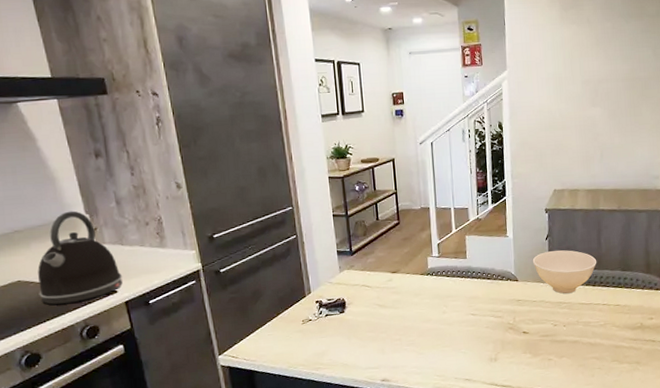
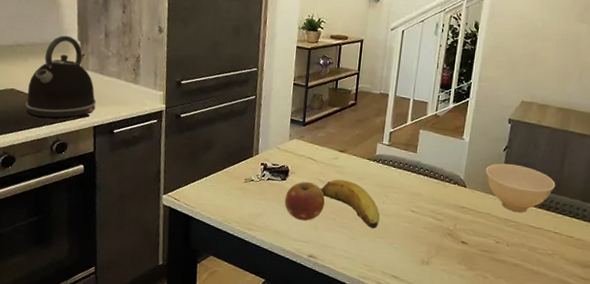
fruit: none [346,308,388,348] -> present [284,181,325,221]
basket: none [369,209,394,231] -> present [327,86,352,109]
fruit: none [380,299,444,340] -> present [320,179,380,229]

